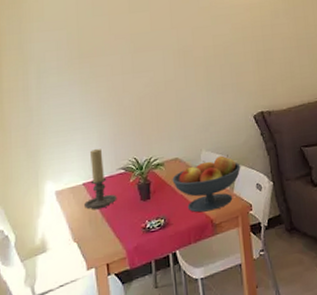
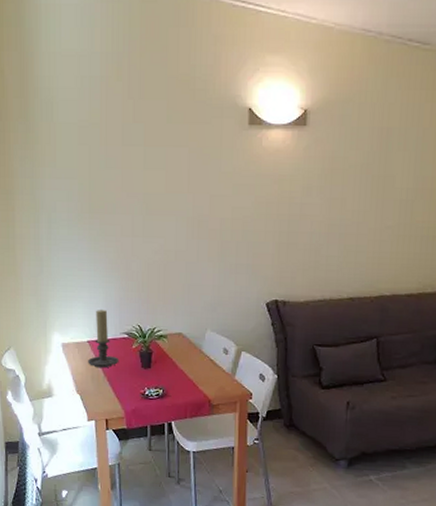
fruit bowl: present [172,155,241,213] -> none [174,338,246,391]

